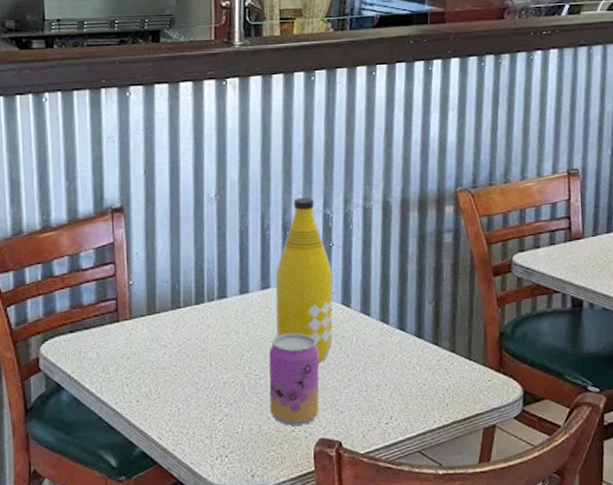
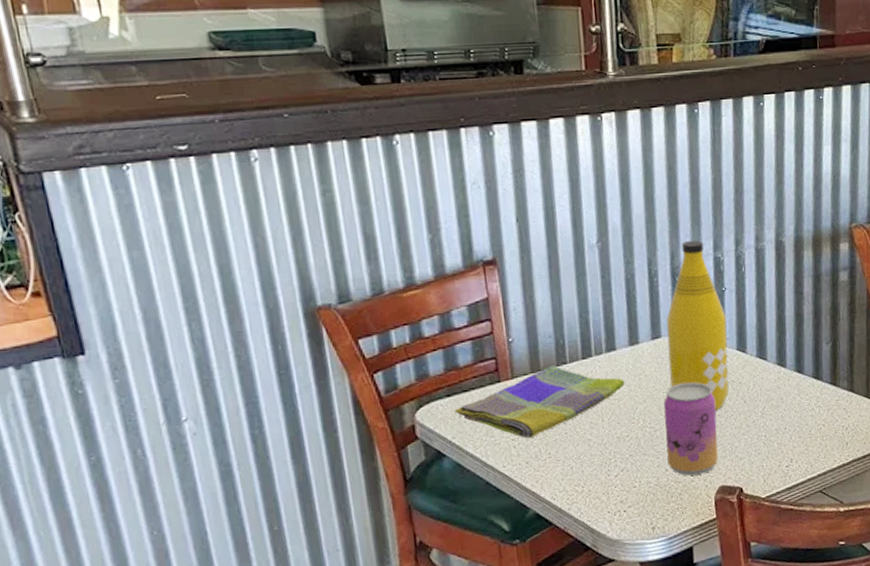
dish towel: none [75,309,233,377] -> present [454,365,625,438]

